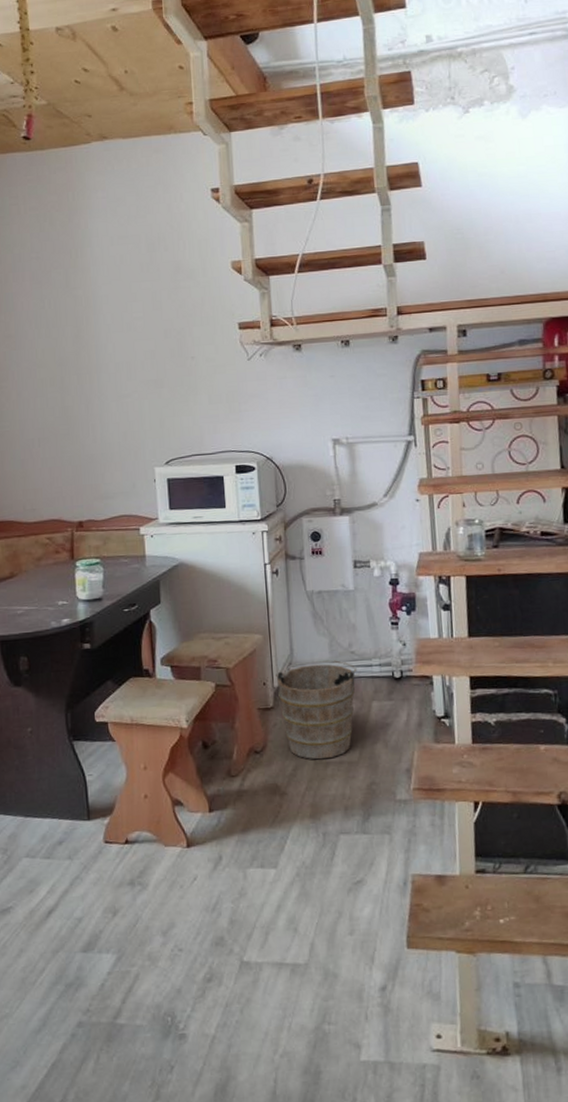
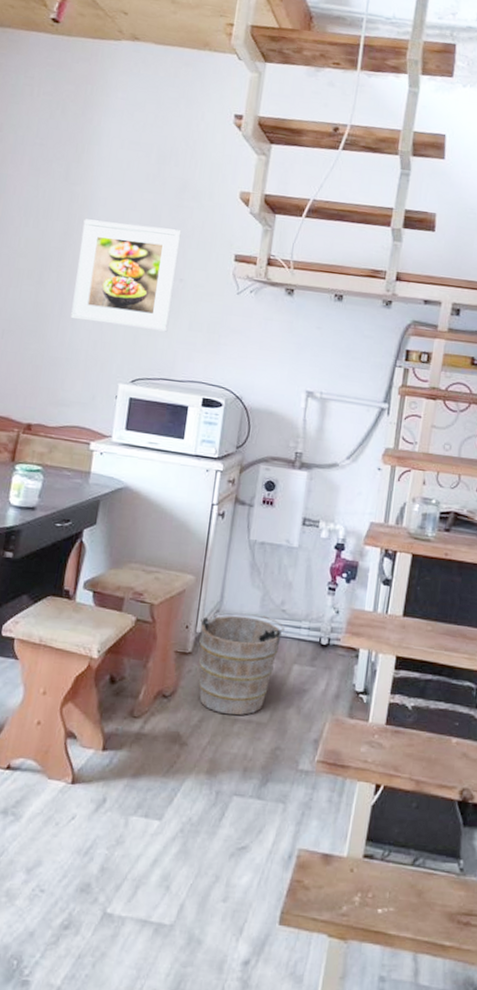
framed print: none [91,311,190,416] -> present [70,219,182,332]

